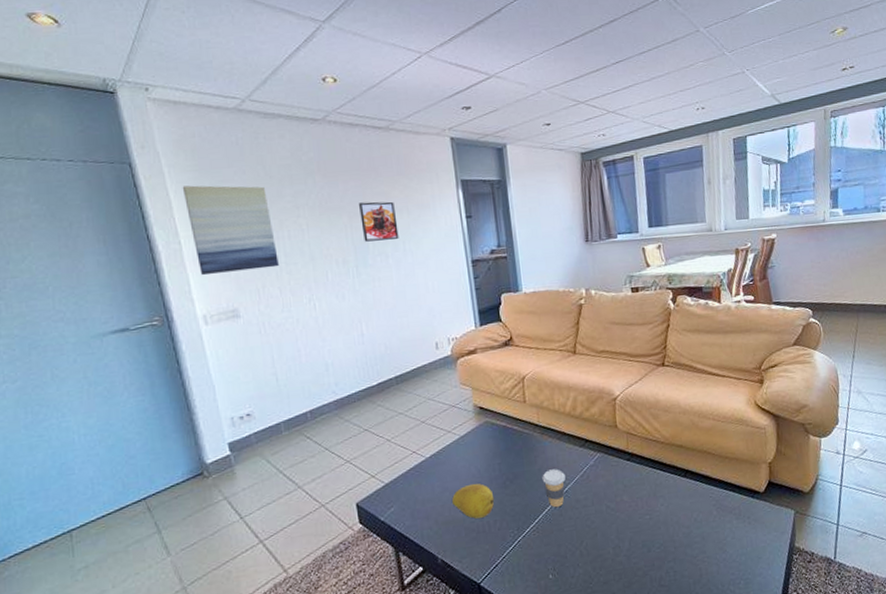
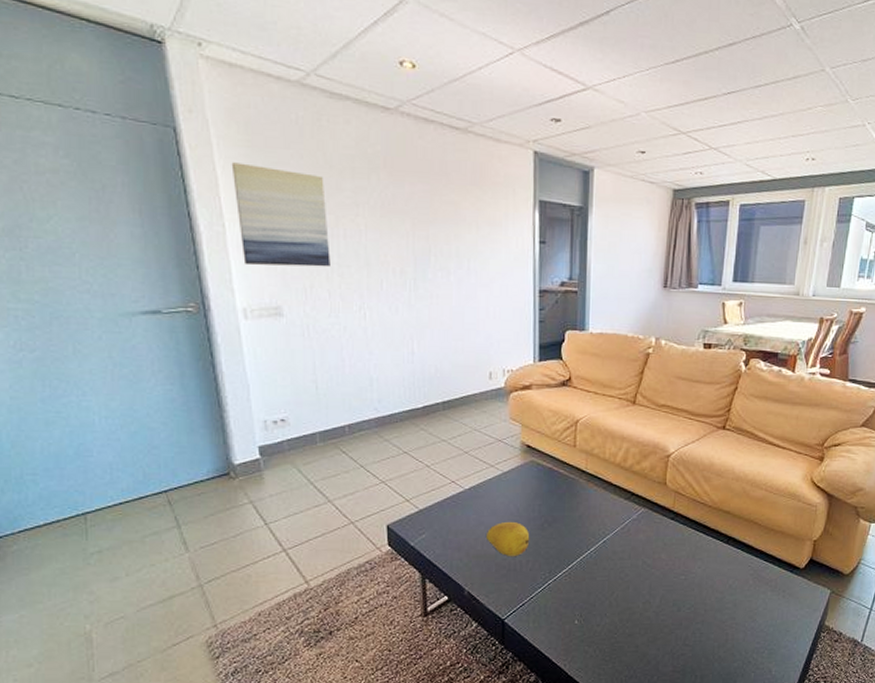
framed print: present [359,201,399,242] -> none [425,209,465,255]
coffee cup: present [542,469,566,508] -> none [582,518,606,557]

